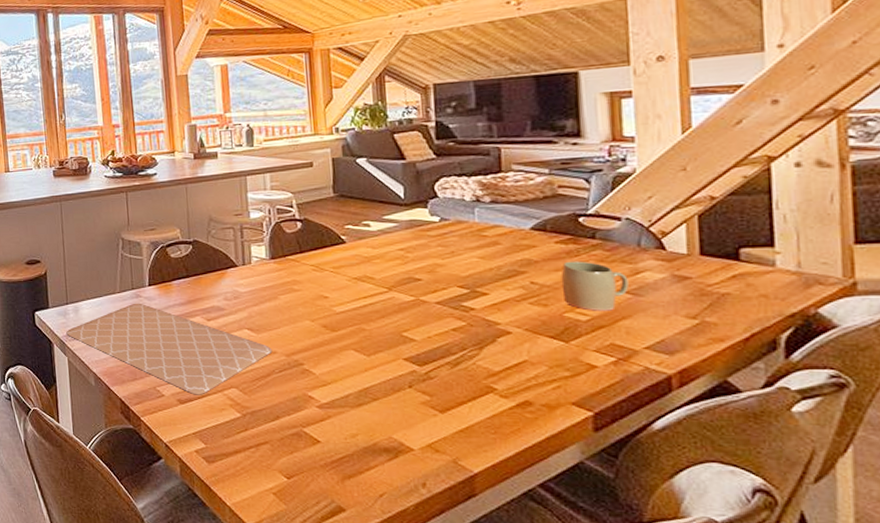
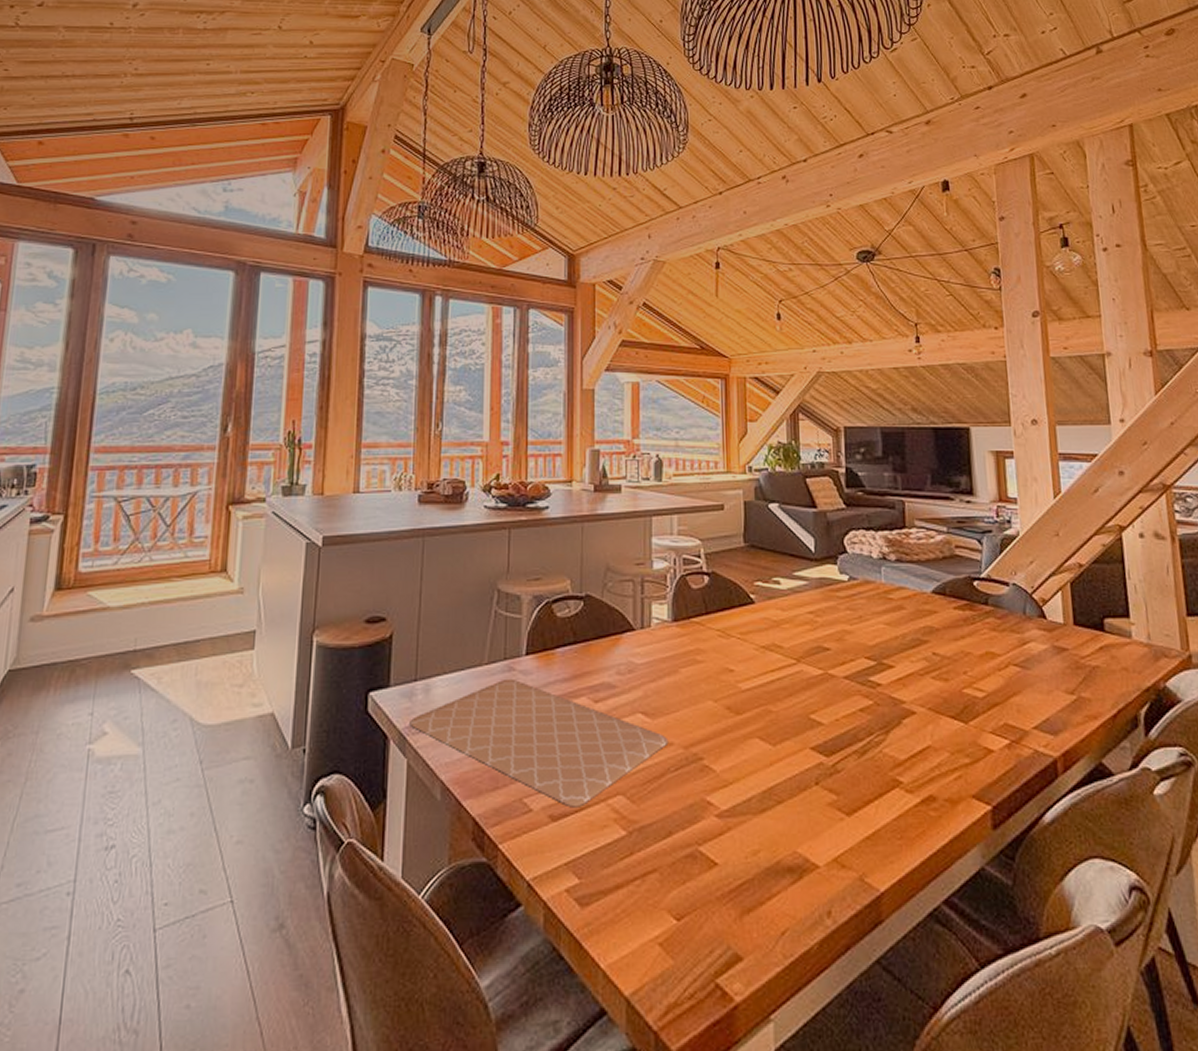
mug: present [560,261,629,311] -> none [959,629,1018,686]

